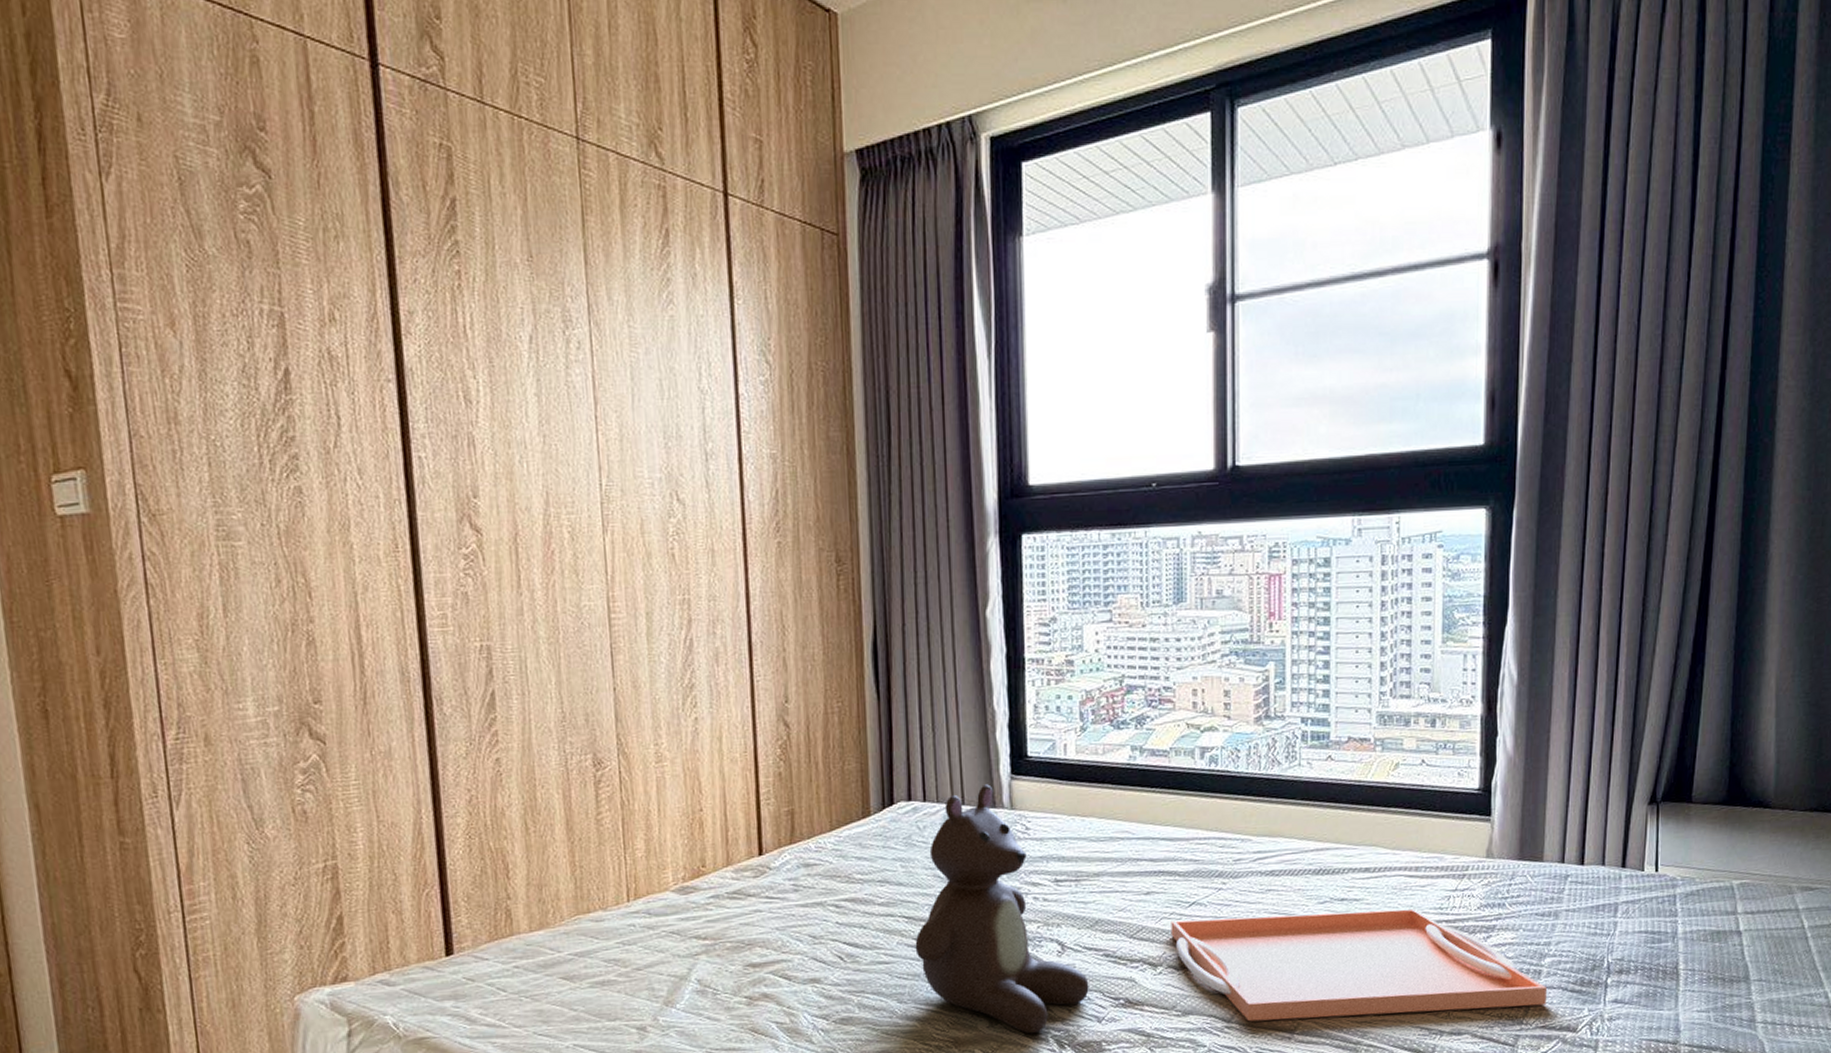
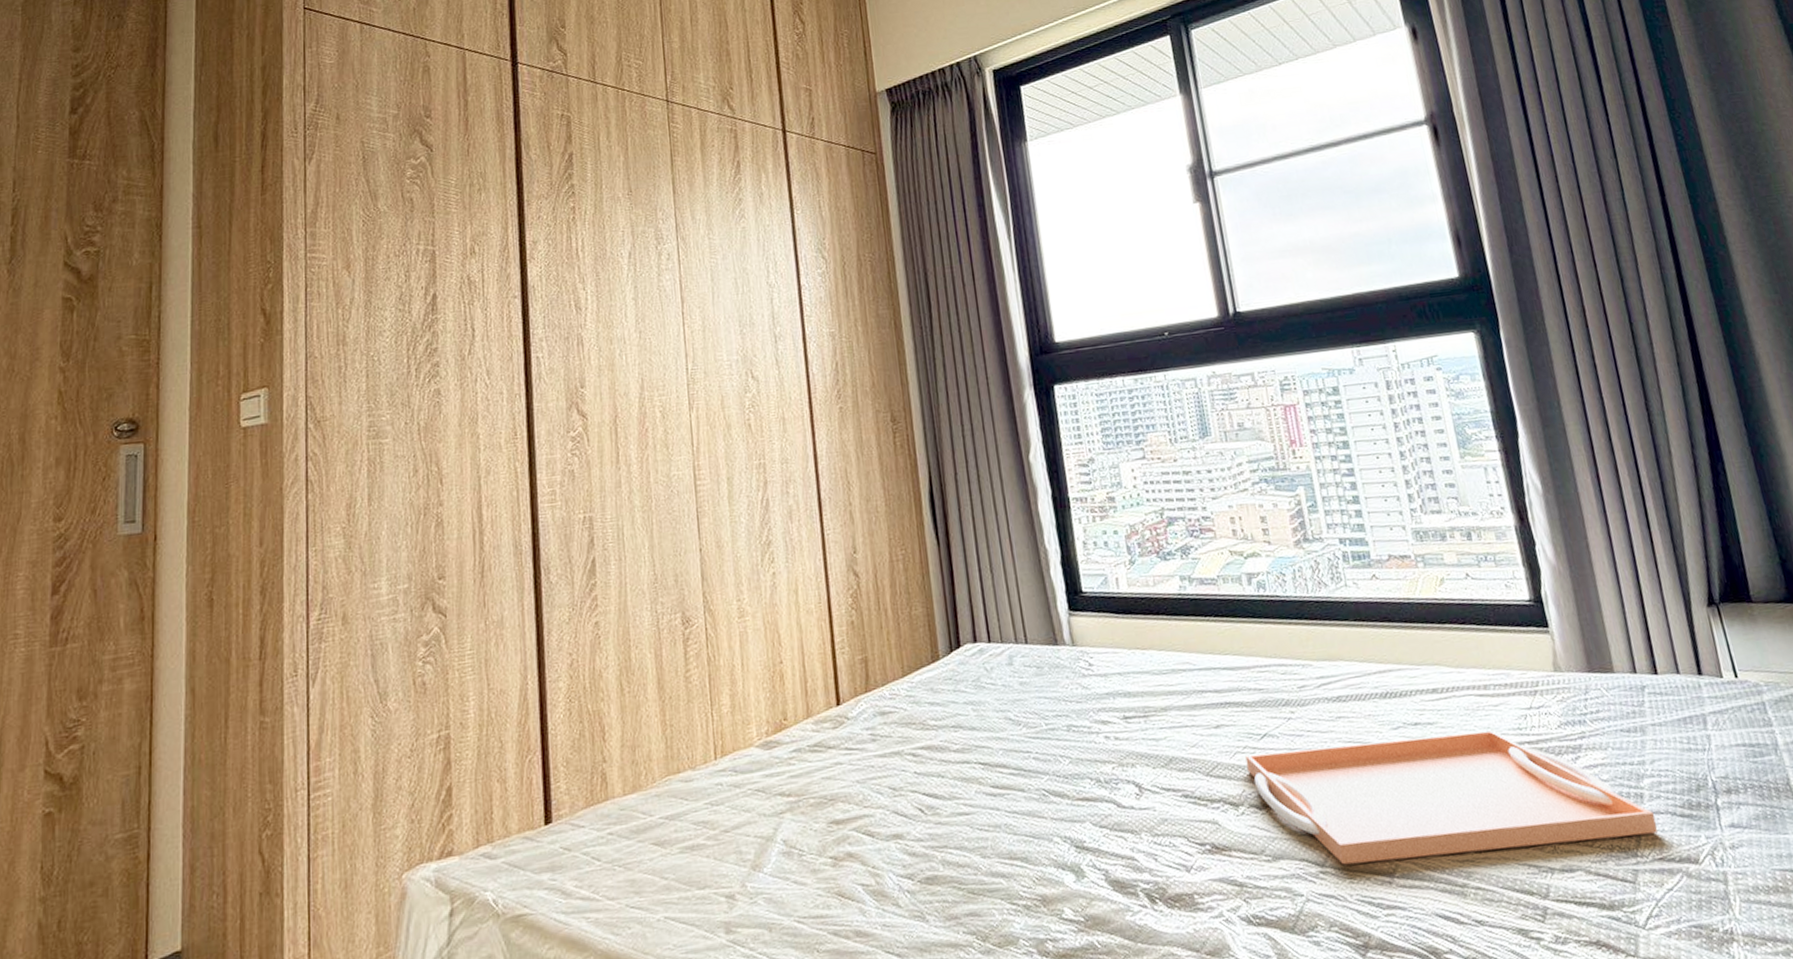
teddy bear: present [915,784,1089,1034] -> none [993,622,1173,889]

